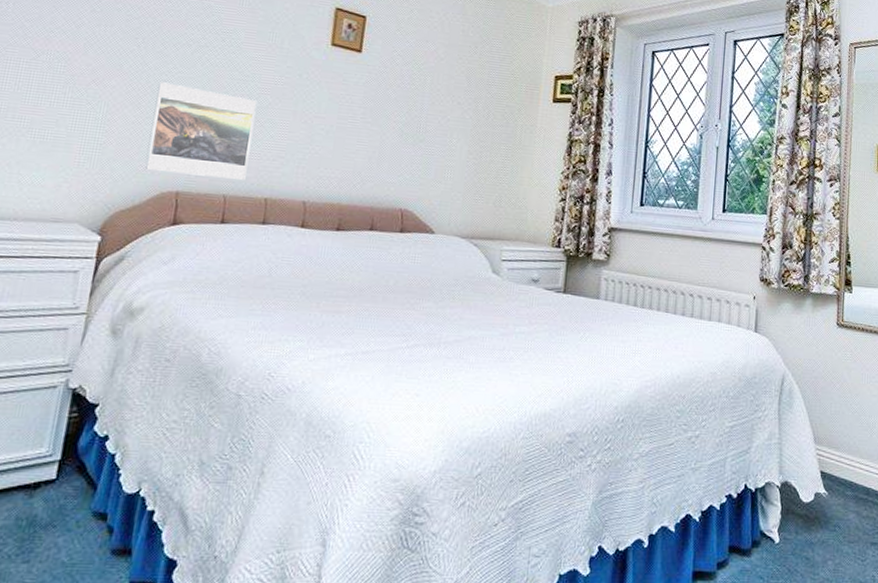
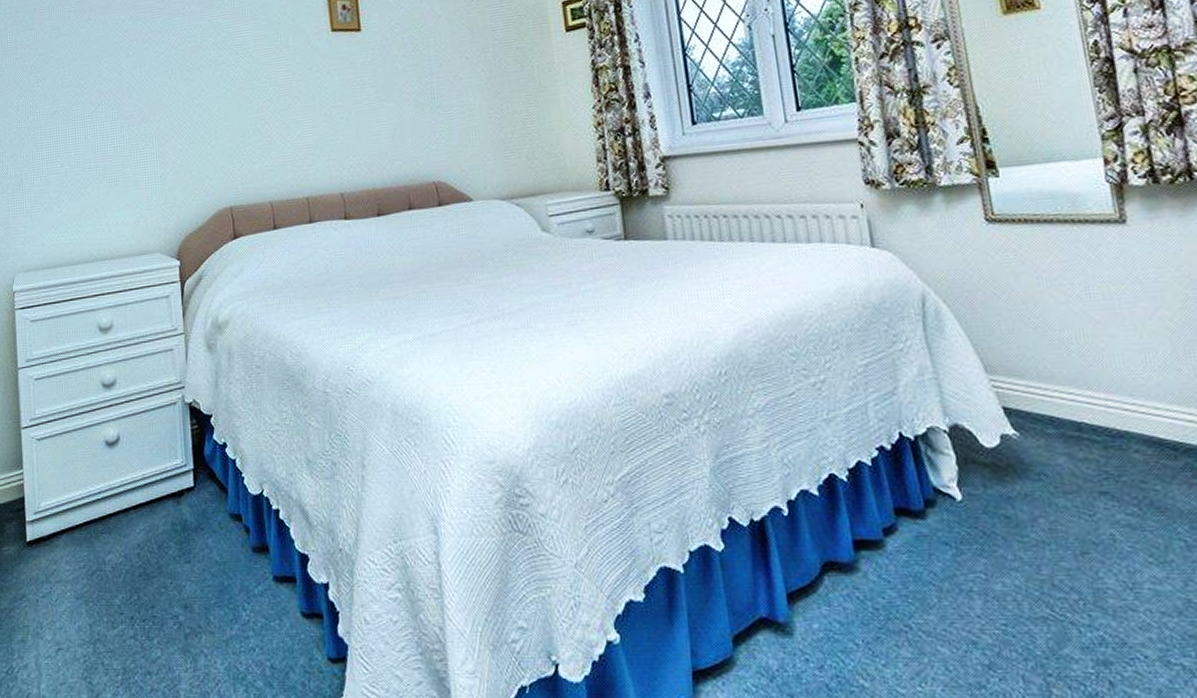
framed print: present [144,82,257,180] -> none [193,104,285,191]

